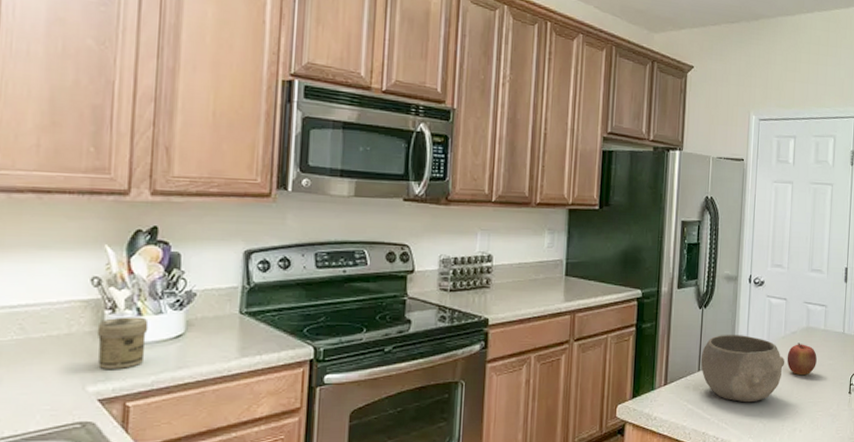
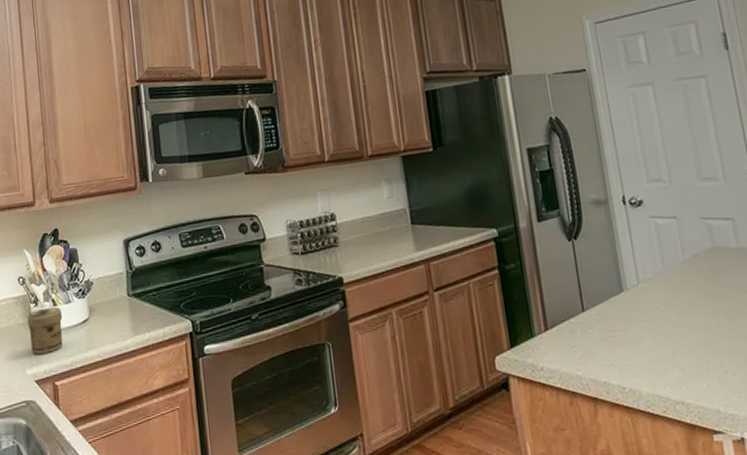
bowl: present [700,335,784,403] -> none [582,265,692,344]
apple: present [786,343,817,376] -> none [693,267,737,306]

